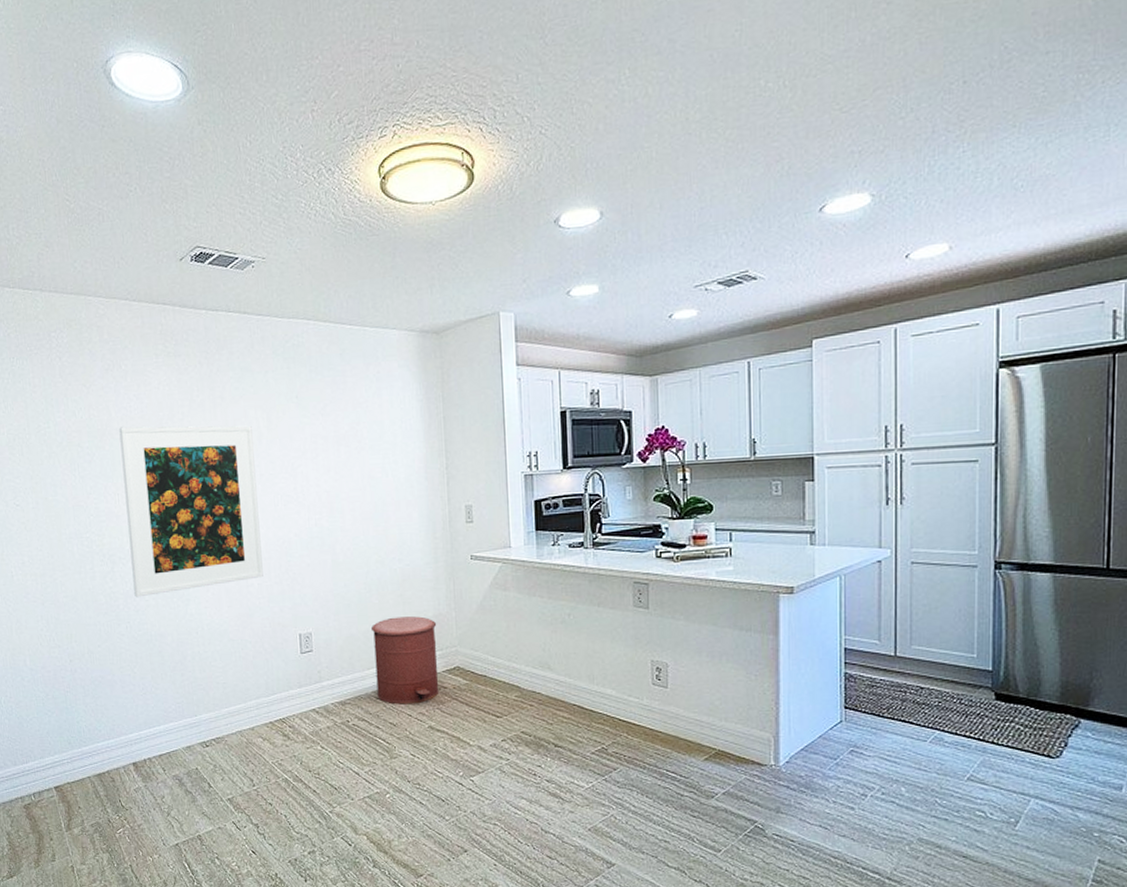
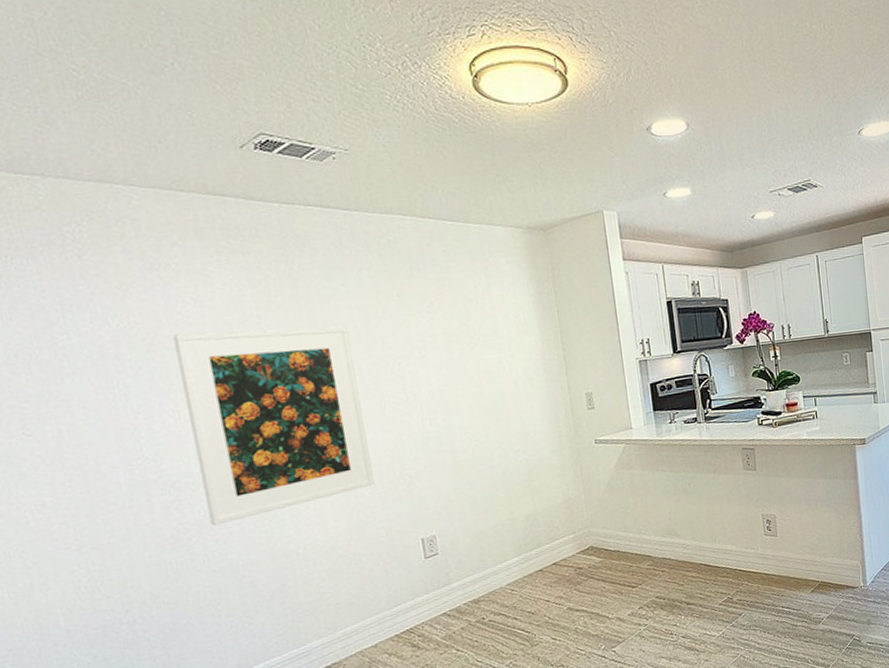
trash can: present [372,616,440,705] -> none [500,503,575,593]

